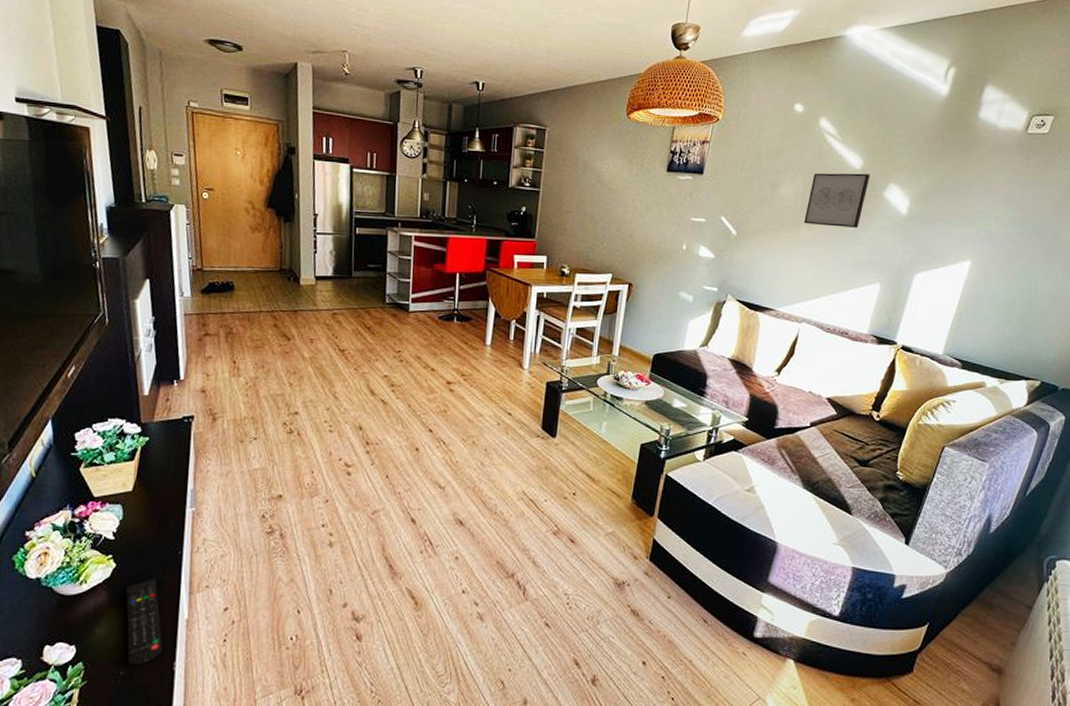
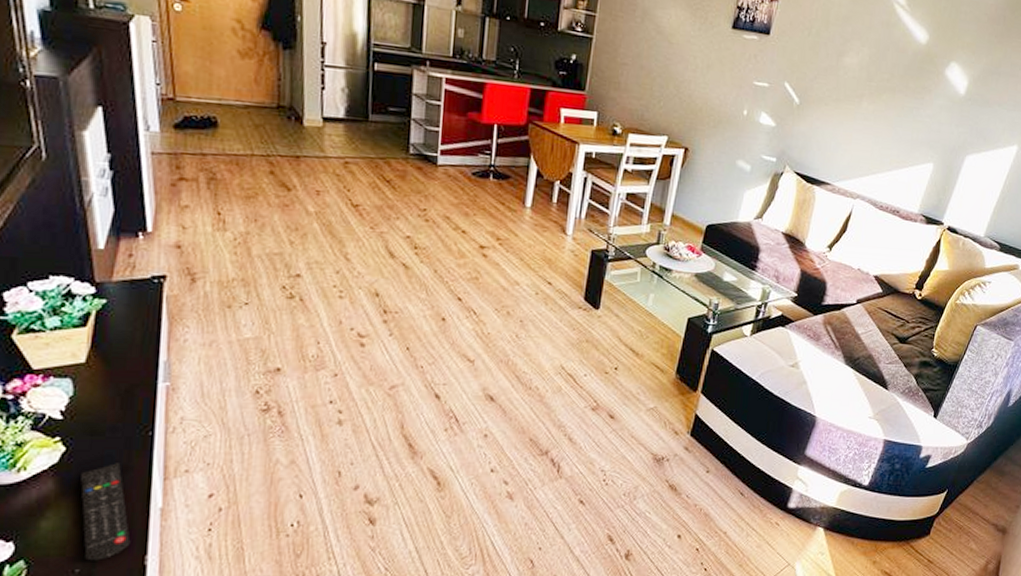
wall art: present [803,173,870,228] -> none [866,44,934,105]

